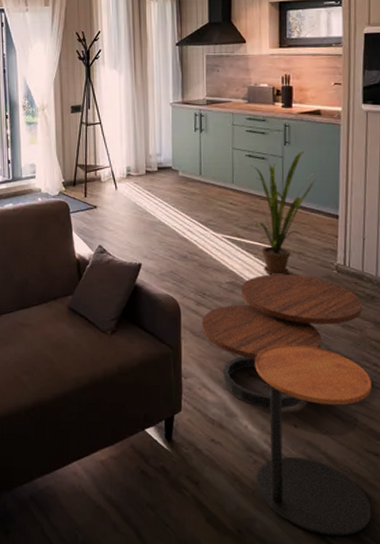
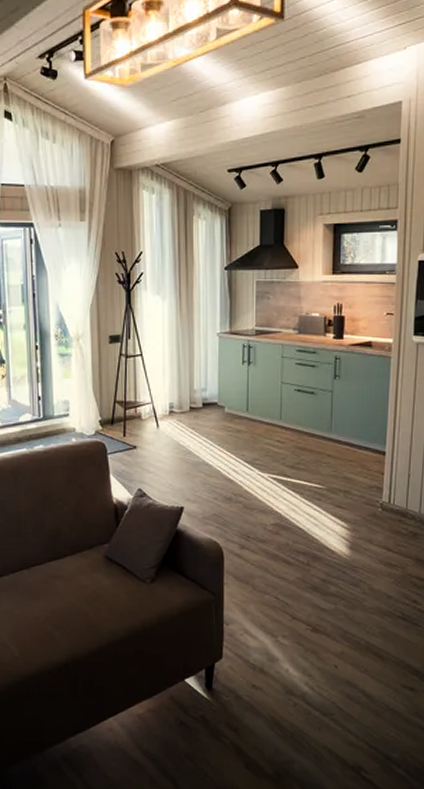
coffee table: present [202,274,363,408] -> none [245,514,405,650]
house plant: present [251,151,316,276] -> none [300,385,365,516]
side table: present [255,344,372,536] -> none [296,584,410,771]

